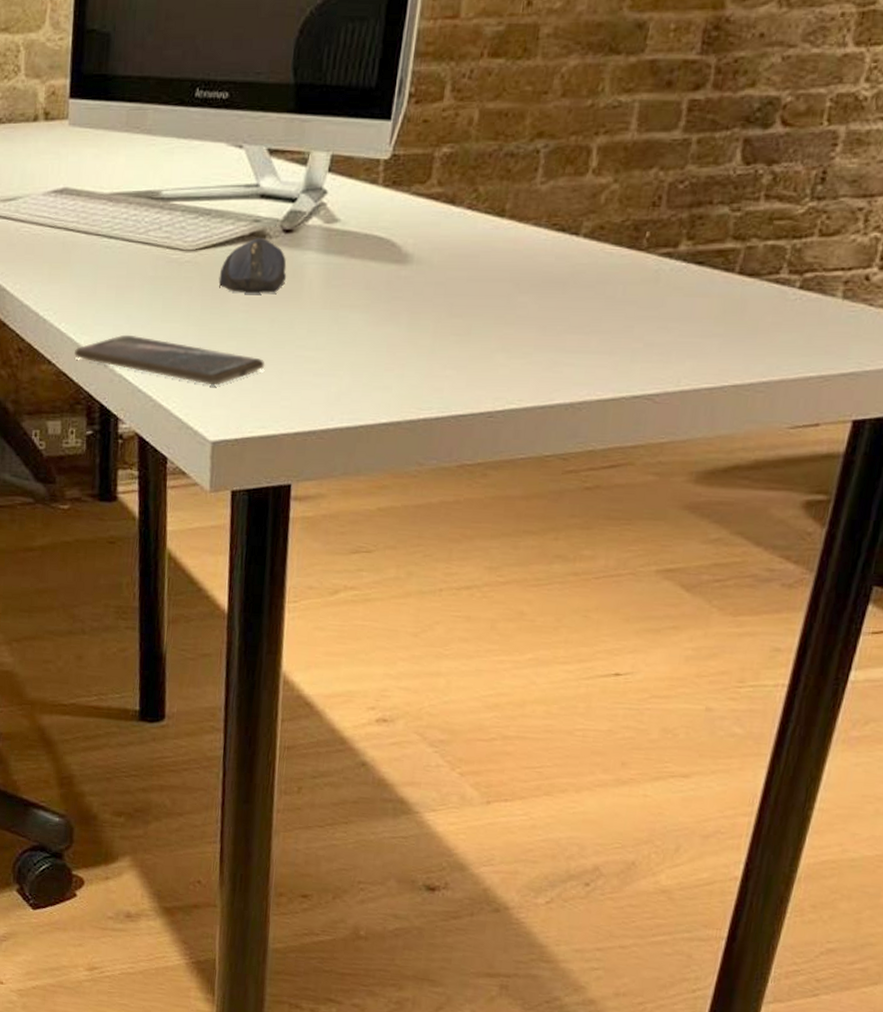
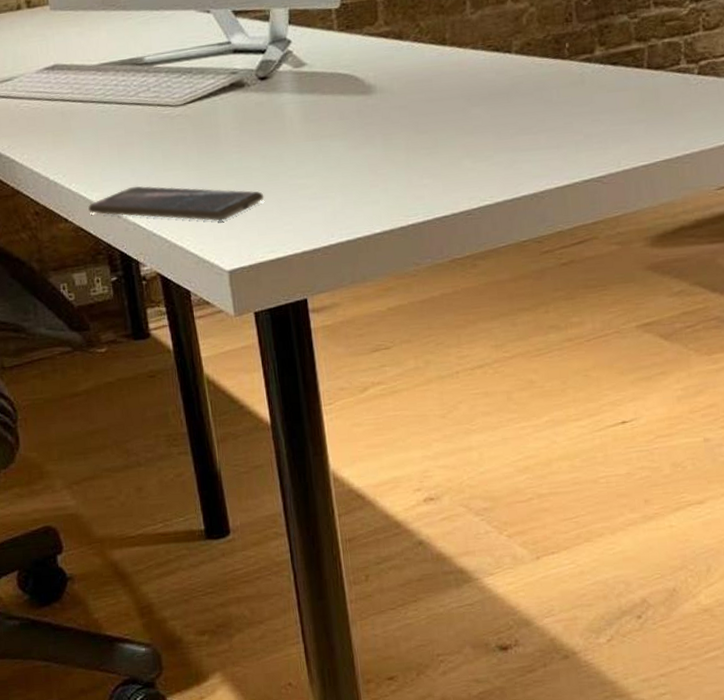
computer mouse: present [218,237,287,293] -> none [209,86,270,137]

